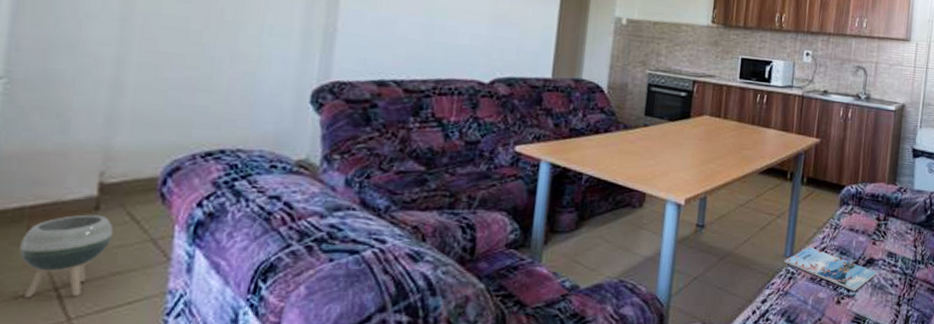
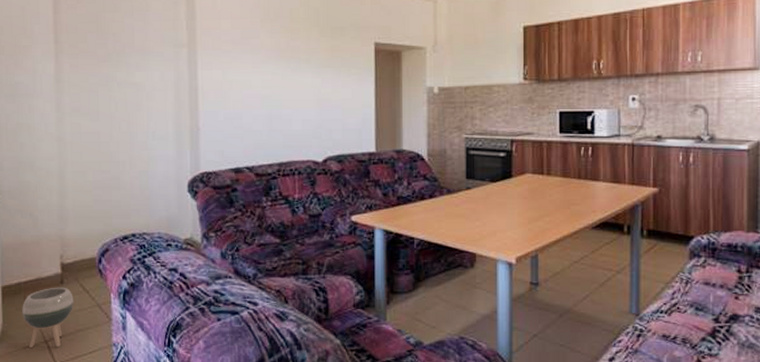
magazine: present [784,247,877,292] -> none [630,303,743,351]

